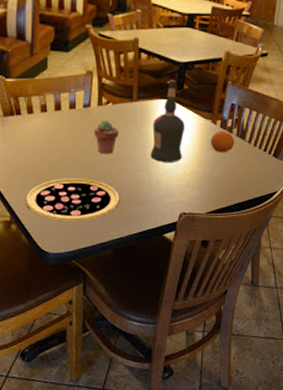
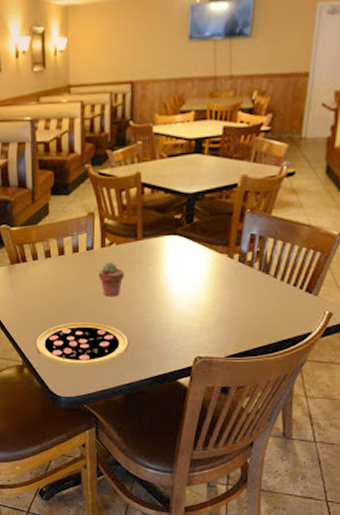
liquor bottle: present [150,80,185,162] -> none [159,214,196,303]
fruit: present [210,130,235,153] -> none [227,265,256,291]

